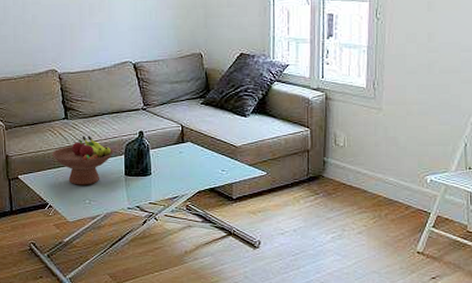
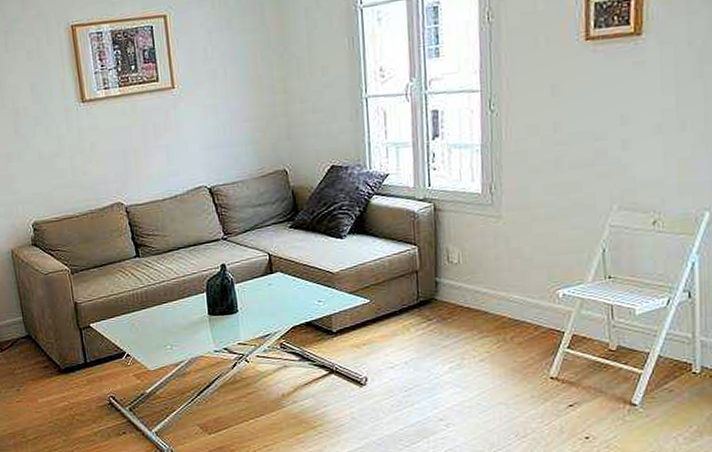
fruit bowl: present [51,136,114,185] -> none [124,274,195,330]

